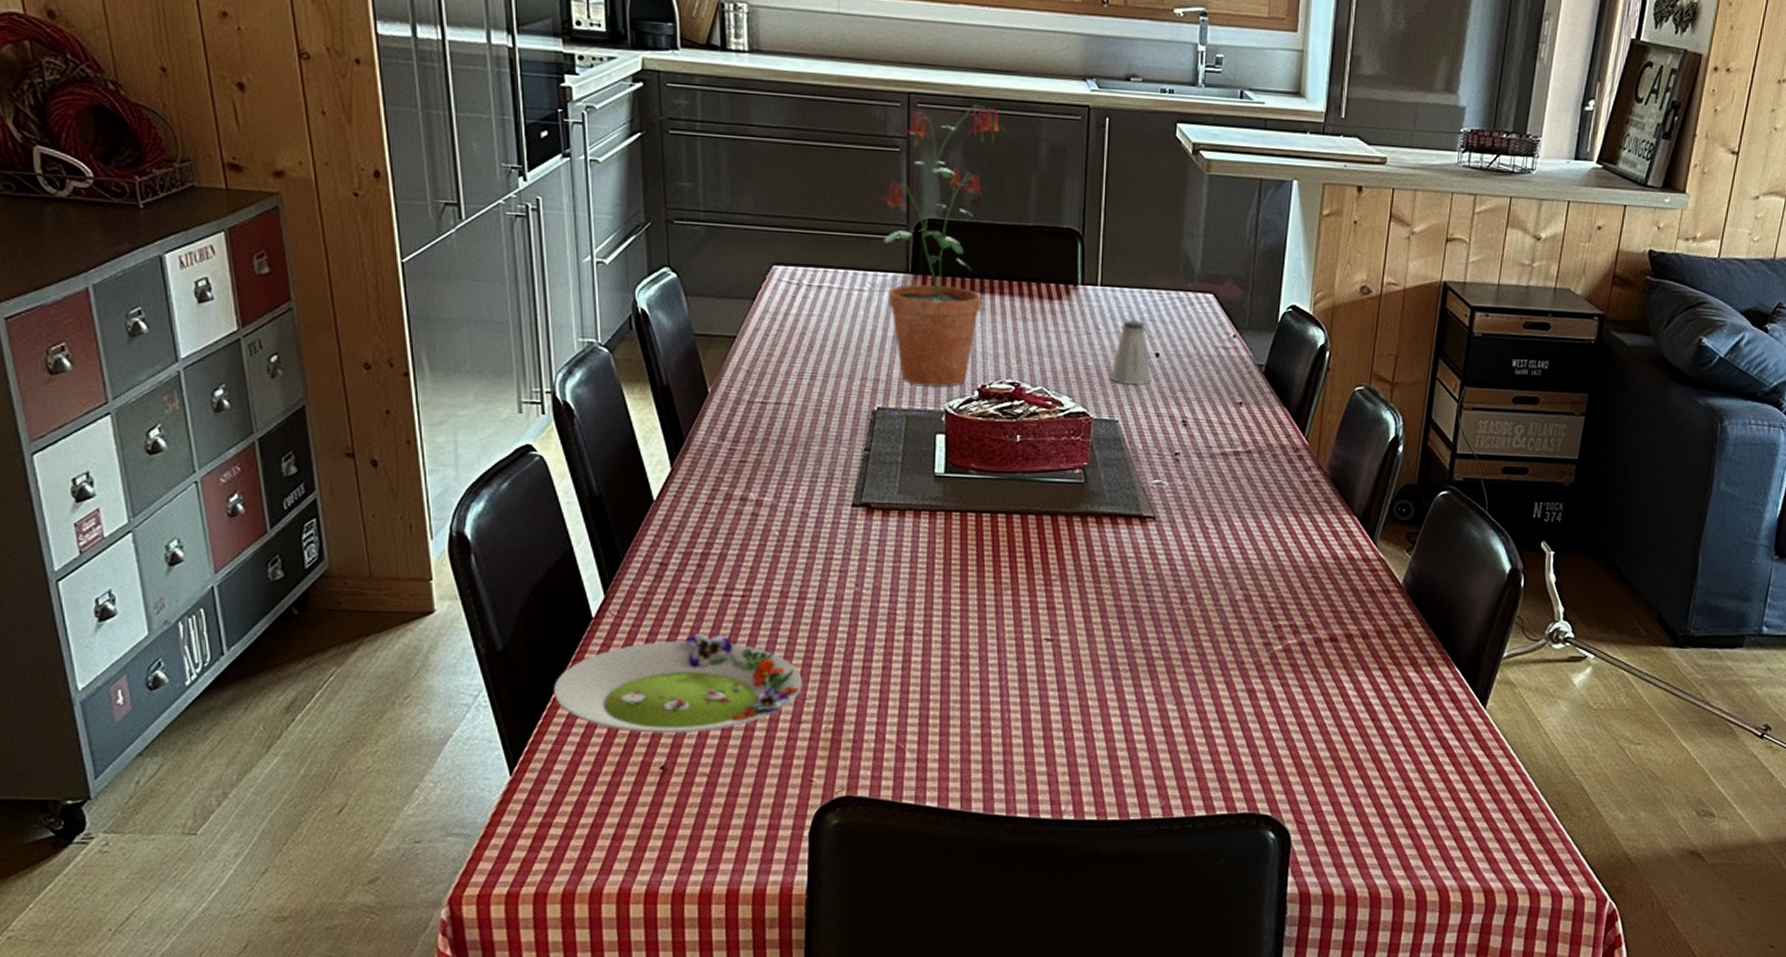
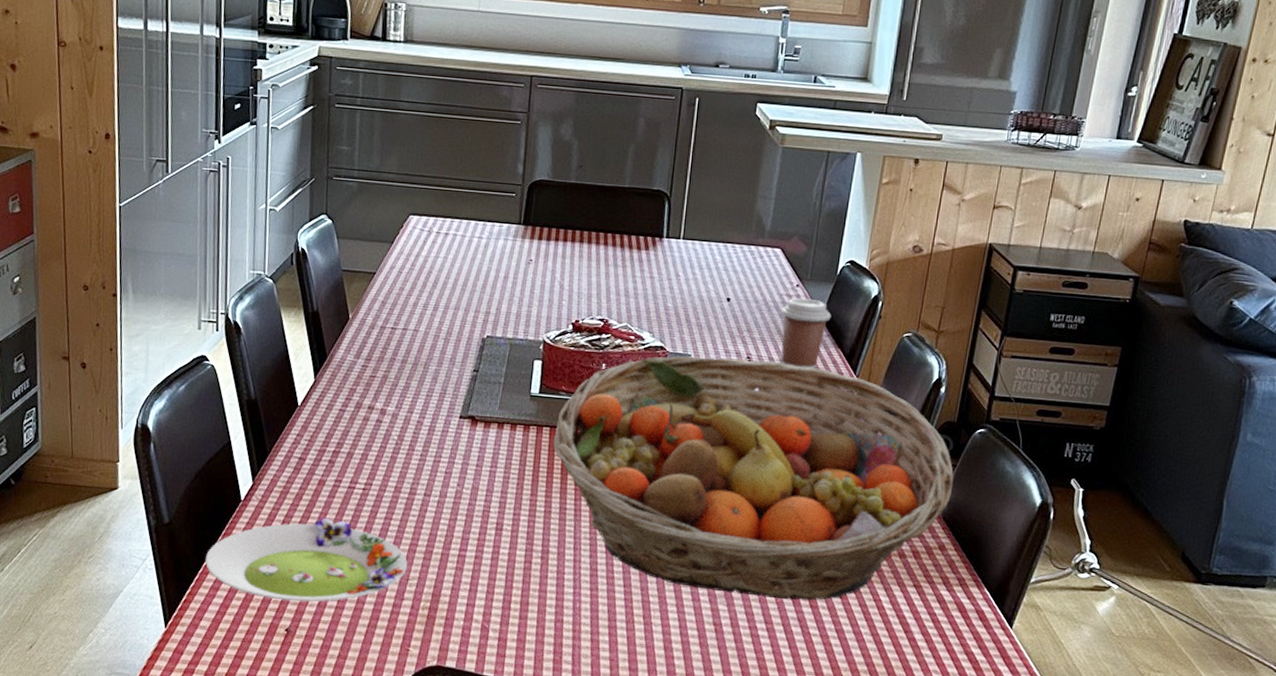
potted plant: present [878,105,1006,386] -> none [500,86,610,320]
fruit basket: none [965,422,1417,694] -> present [553,355,954,601]
saltshaker: present [1110,320,1151,384] -> none [686,269,722,324]
coffee cup: none [1217,350,1274,432] -> present [780,297,832,369]

